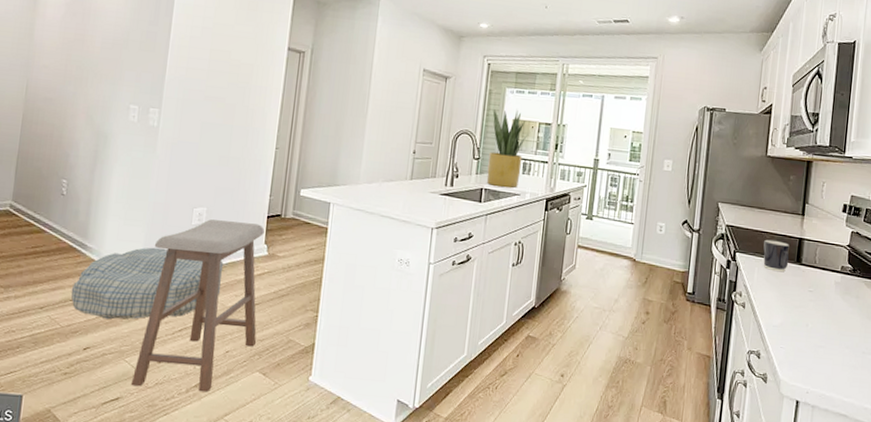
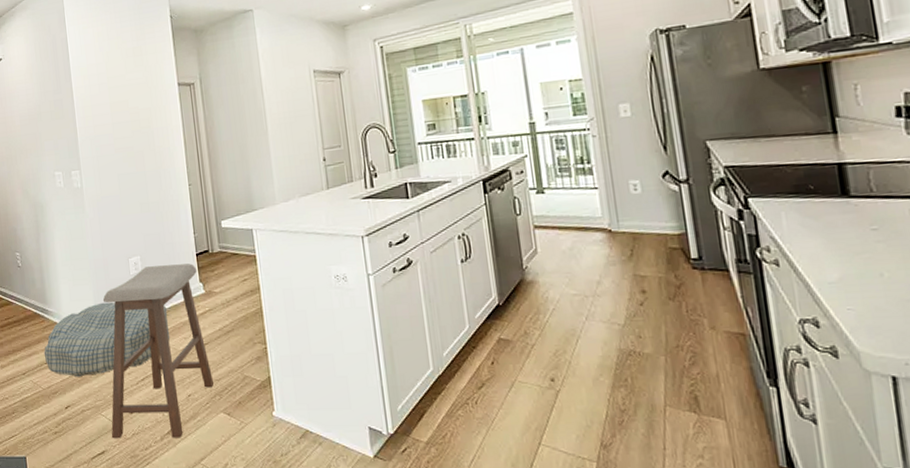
planter: present [486,109,529,188] -> none [397,88,446,178]
mug: present [763,239,790,272] -> none [783,172,831,213]

